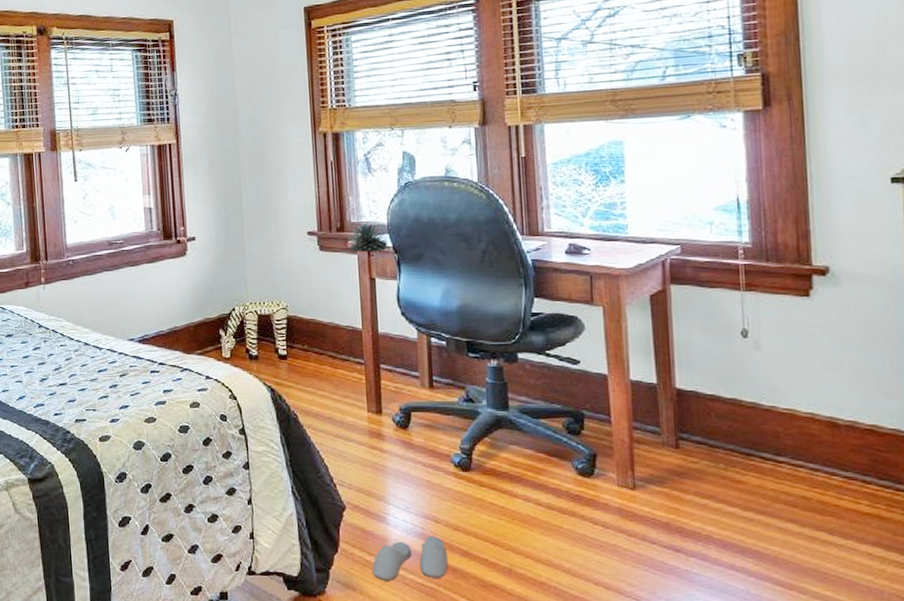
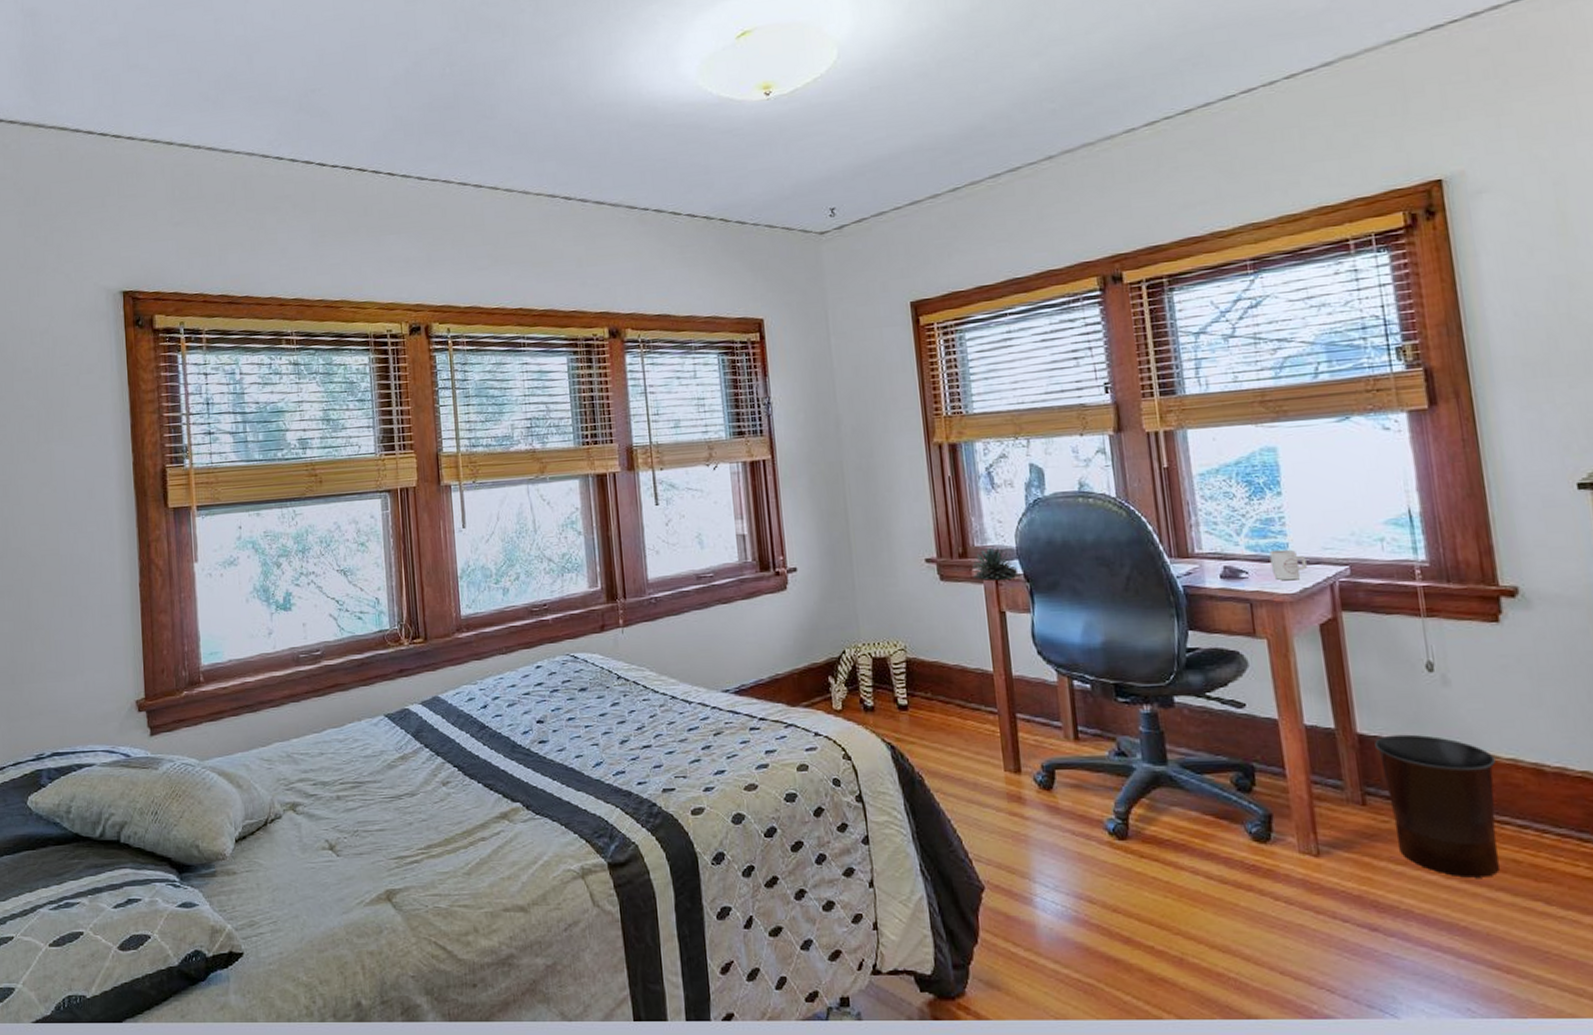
slippers: present [372,536,449,581] -> none [1018,921,1109,977]
mug: none [610,230,644,257] -> present [1269,549,1308,581]
waste bin: none [691,390,795,511] -> present [1375,734,1500,878]

